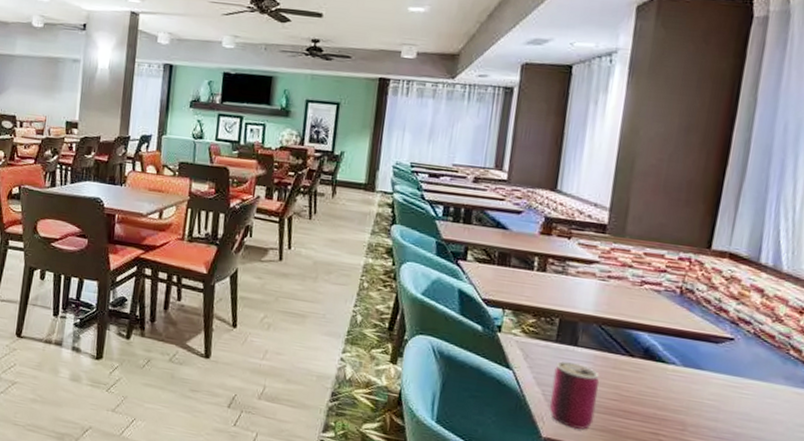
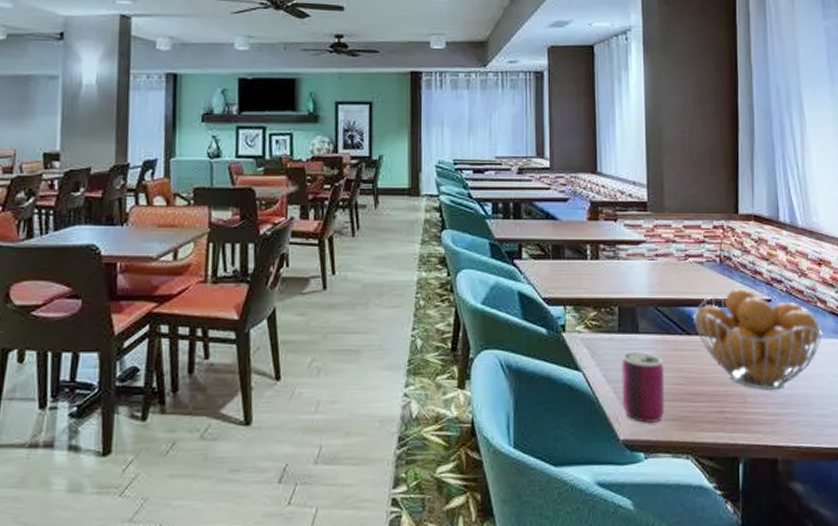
fruit basket: none [639,321,791,426] -> present [692,288,823,390]

